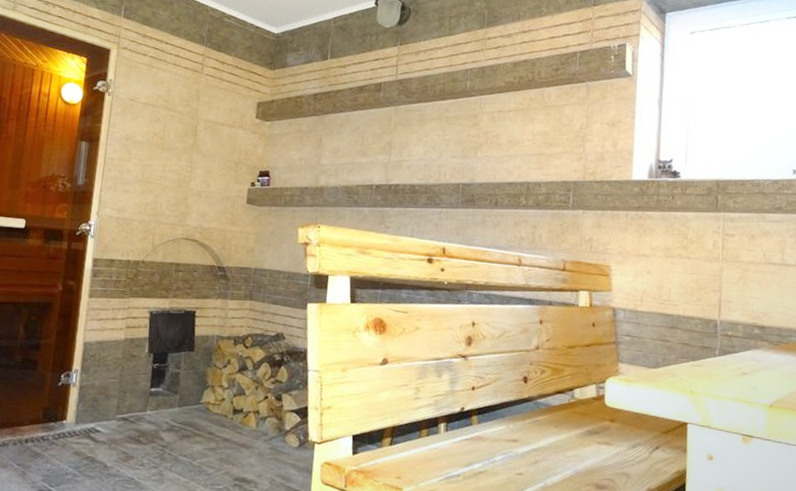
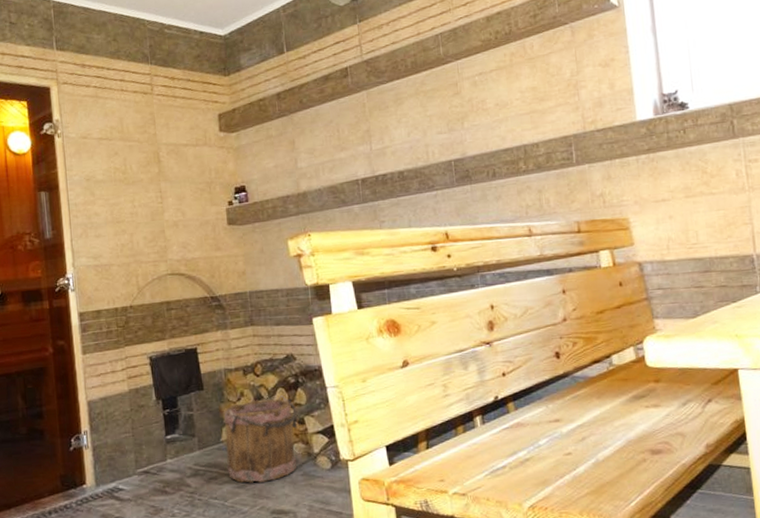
bucket: none [201,369,277,449] -> present [223,395,298,483]

